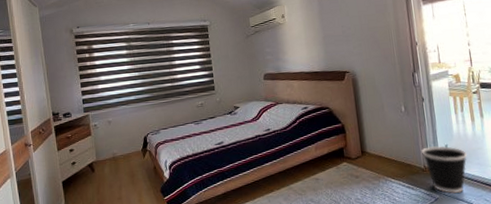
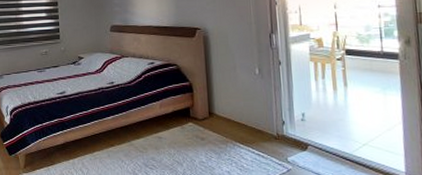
wastebasket: present [421,145,467,194] -> none [275,113,326,167]

